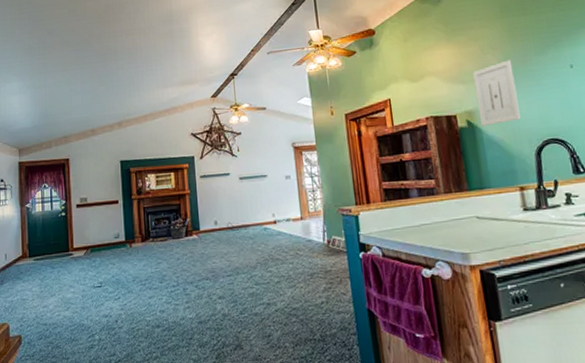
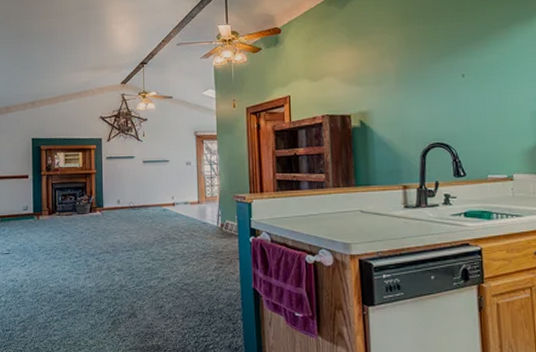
wall art: present [473,60,521,126] -> none [370,66,410,127]

